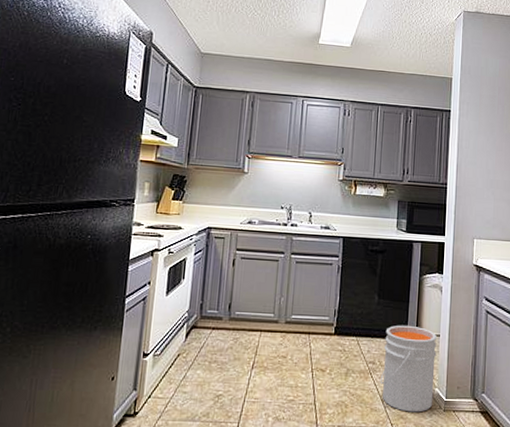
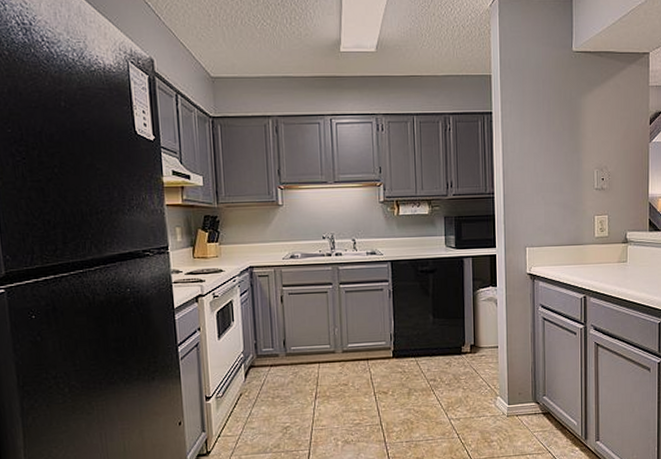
bucket: present [380,325,437,413] -> none [442,340,496,422]

